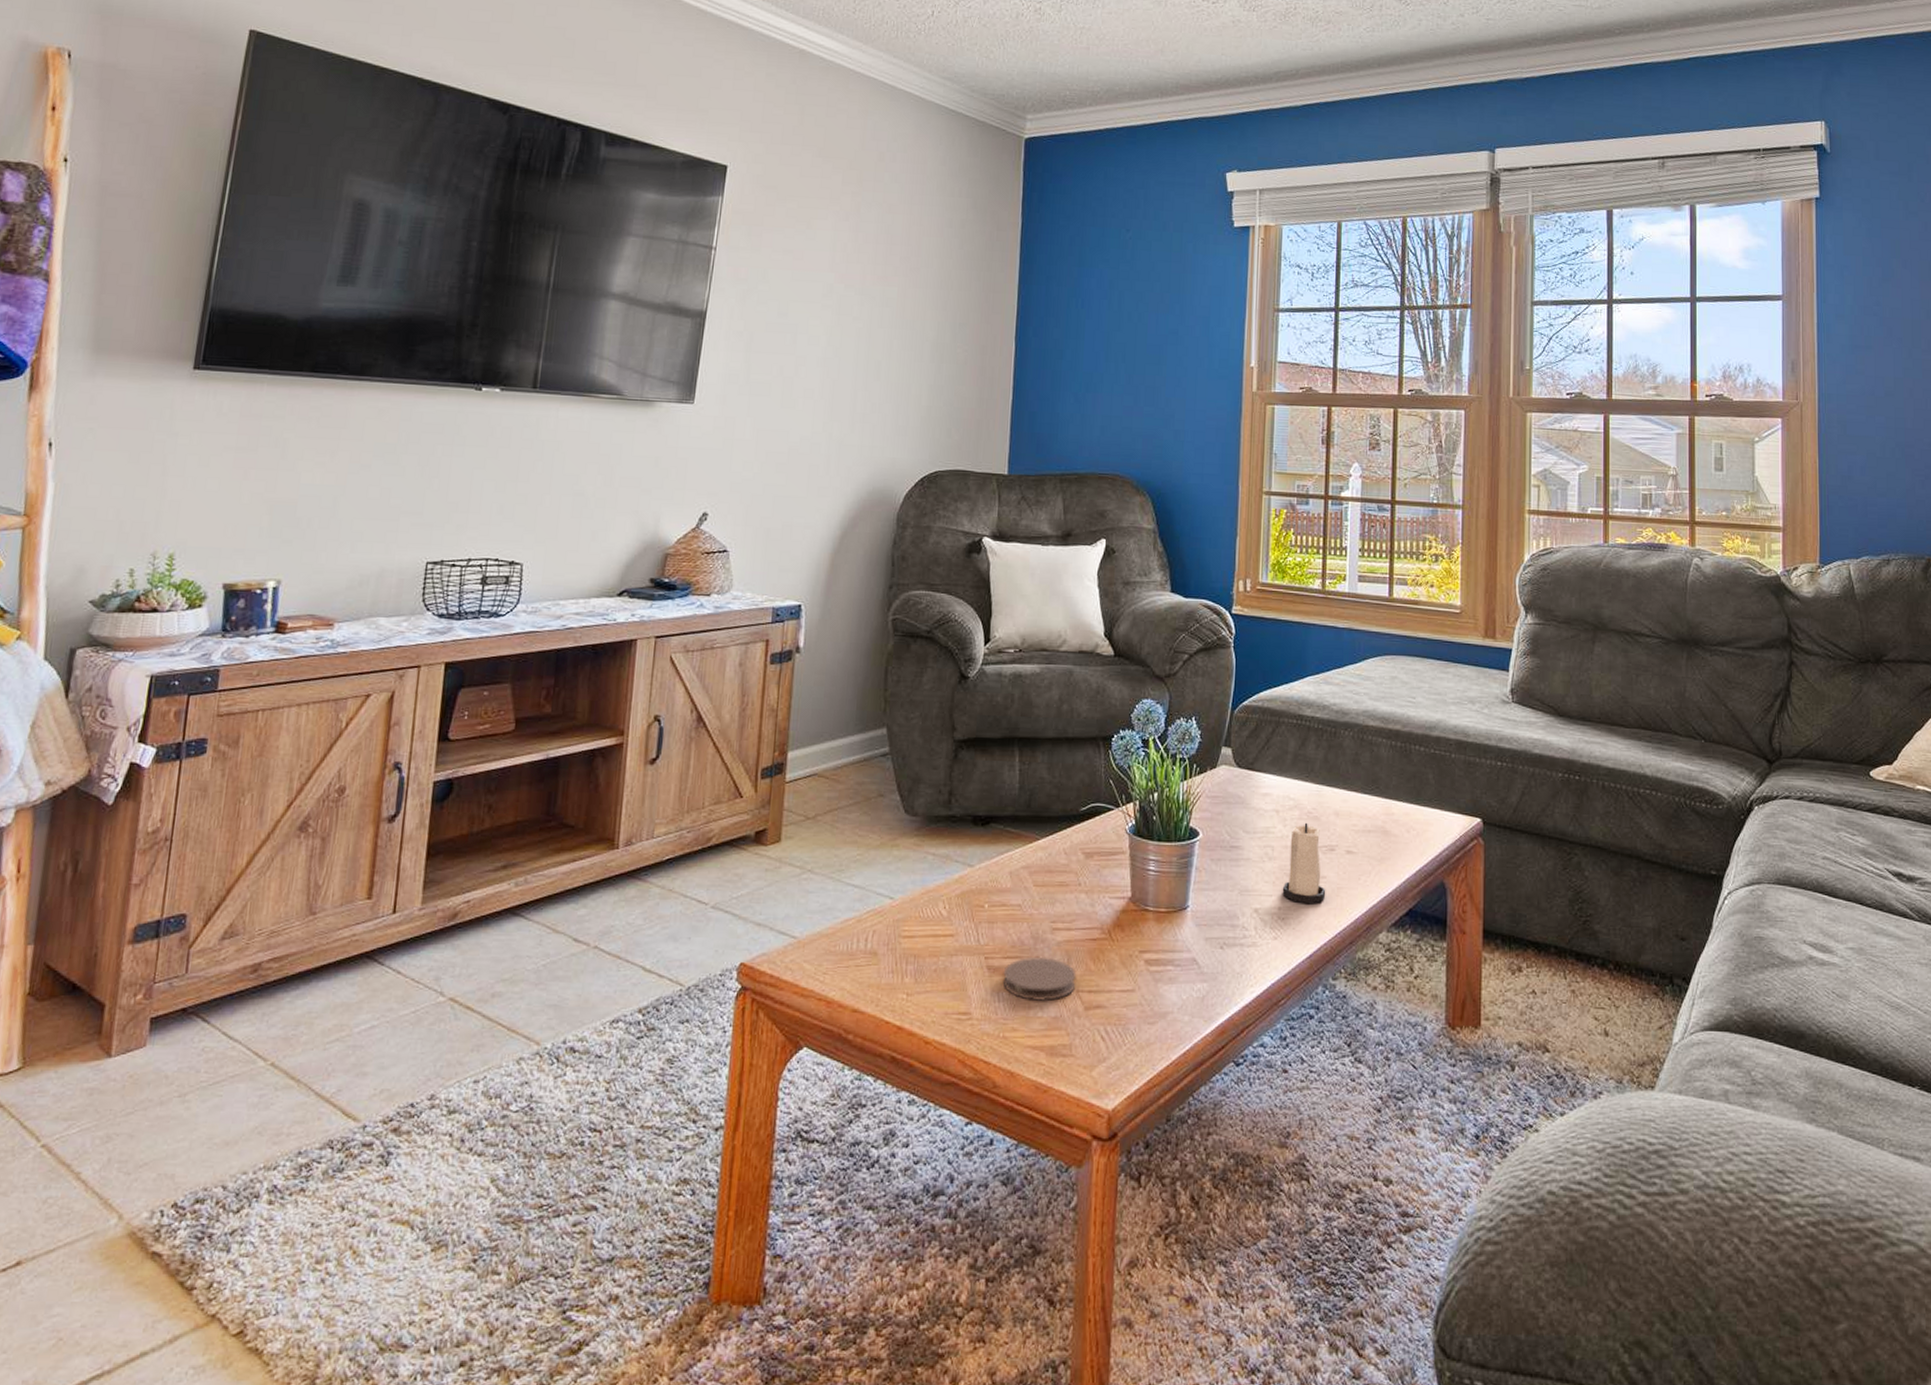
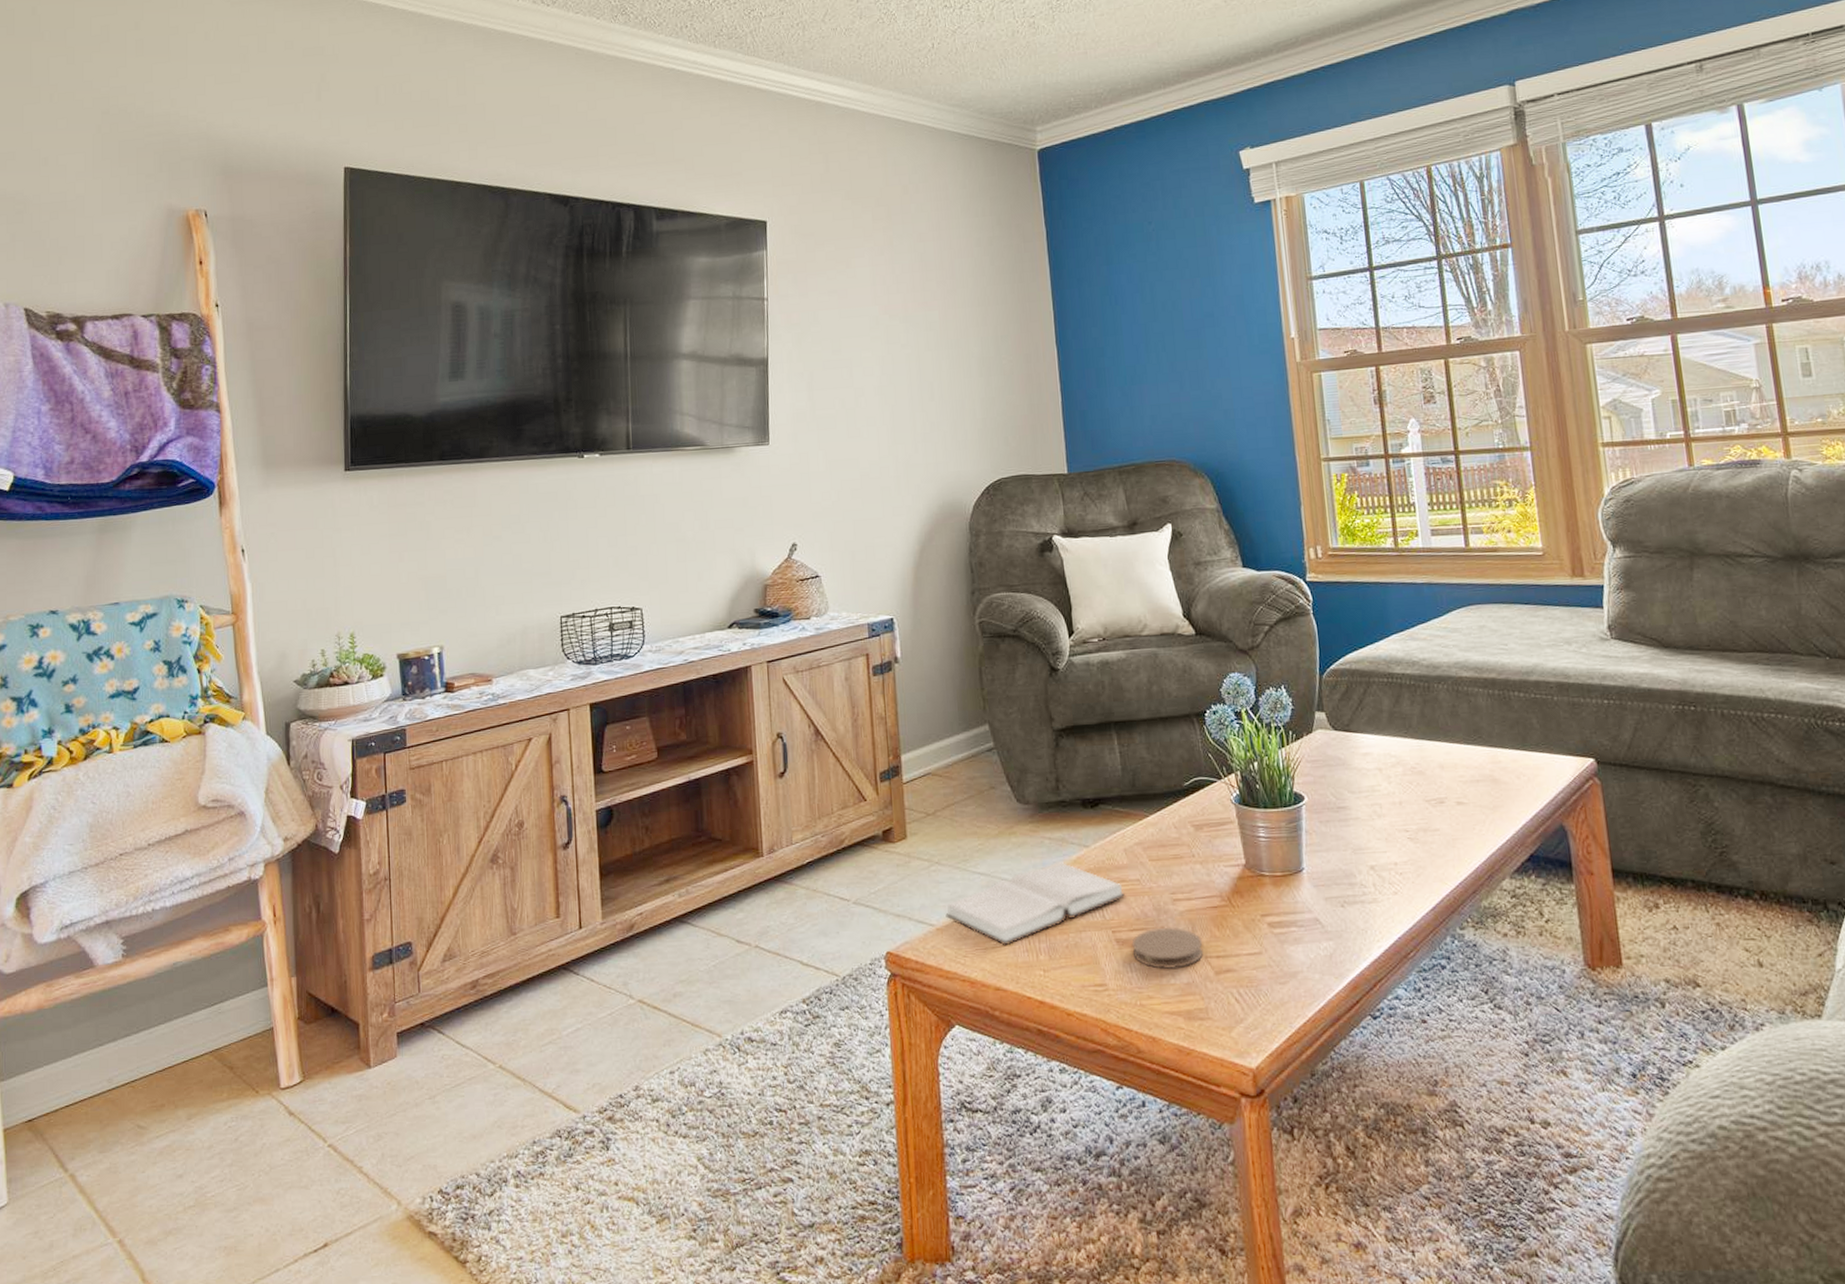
hardback book: none [810,881,1005,966] -> present [945,862,1126,946]
candle: present [1282,822,1326,904] -> none [1395,777,1442,858]

